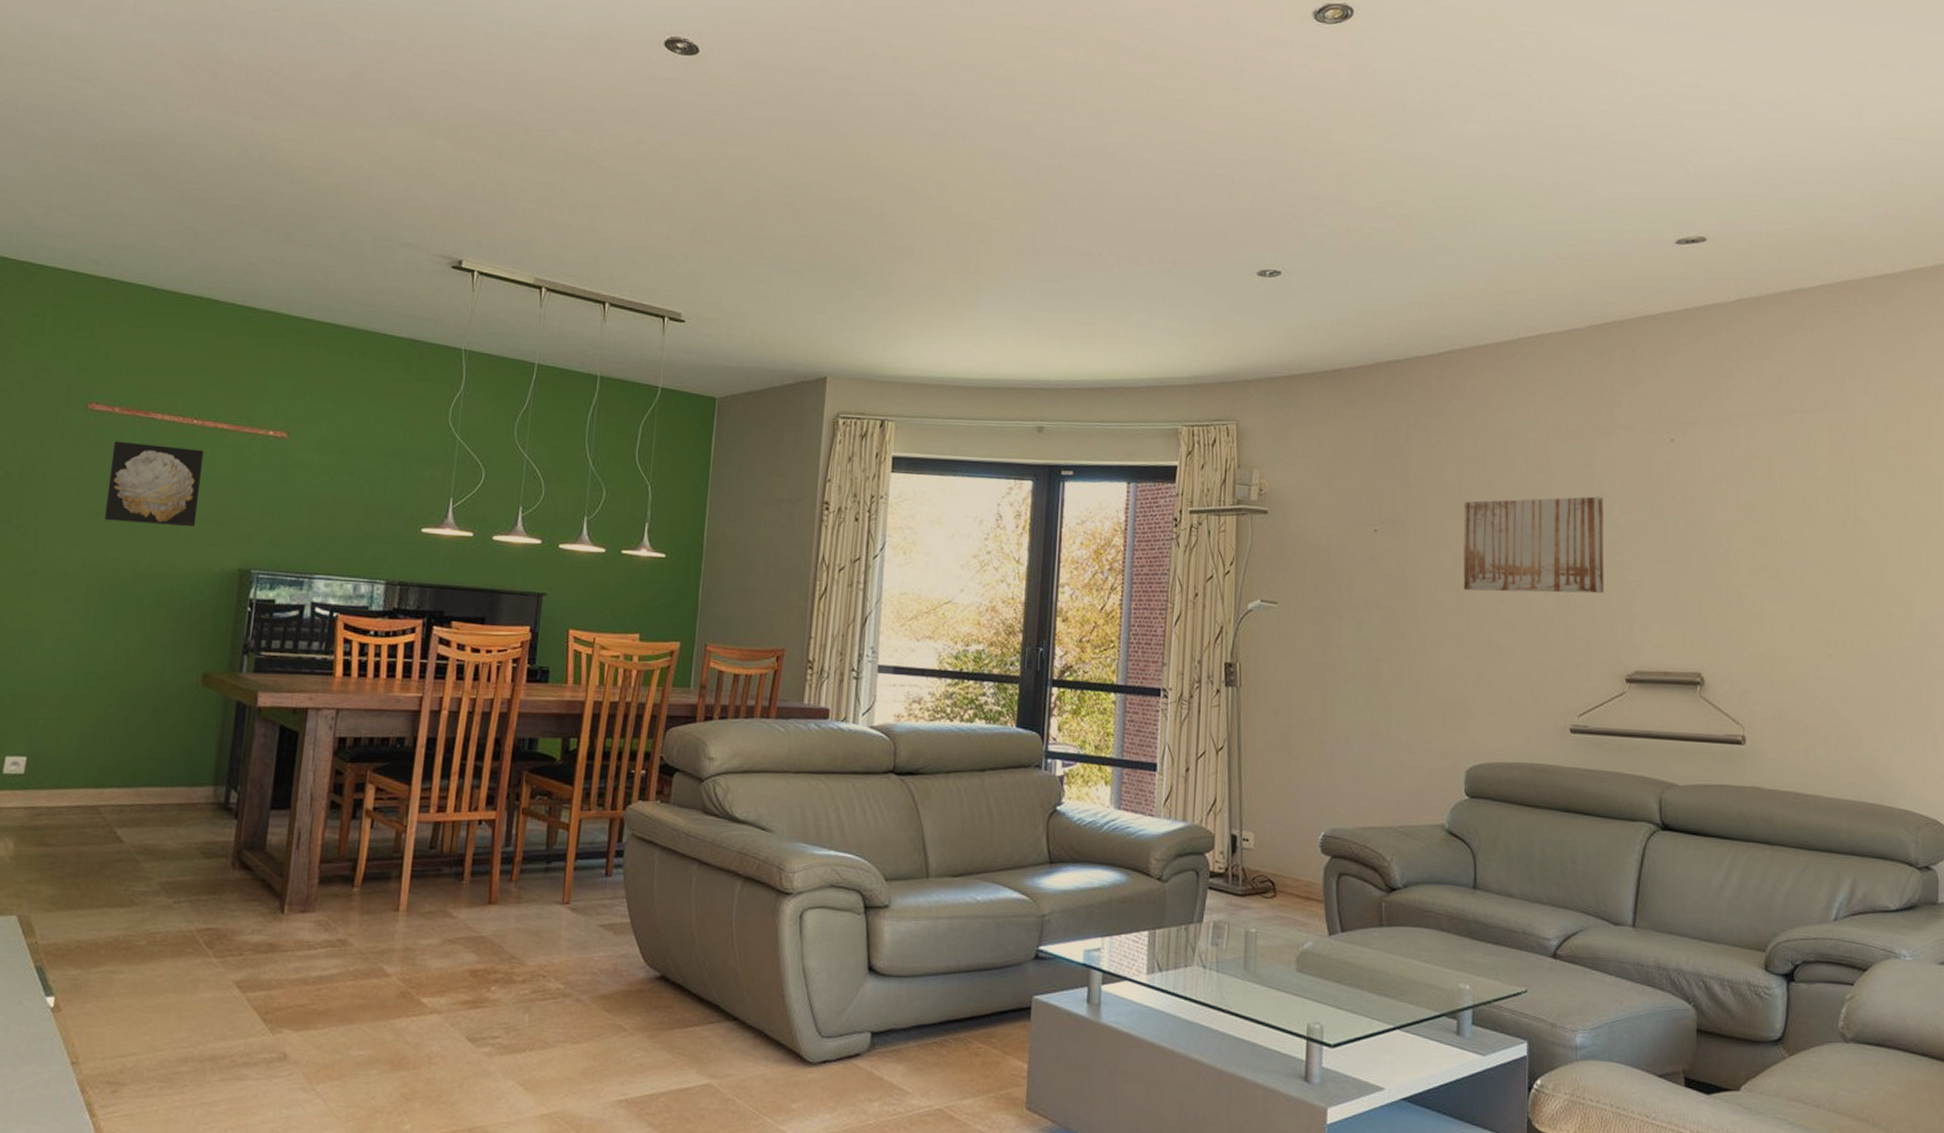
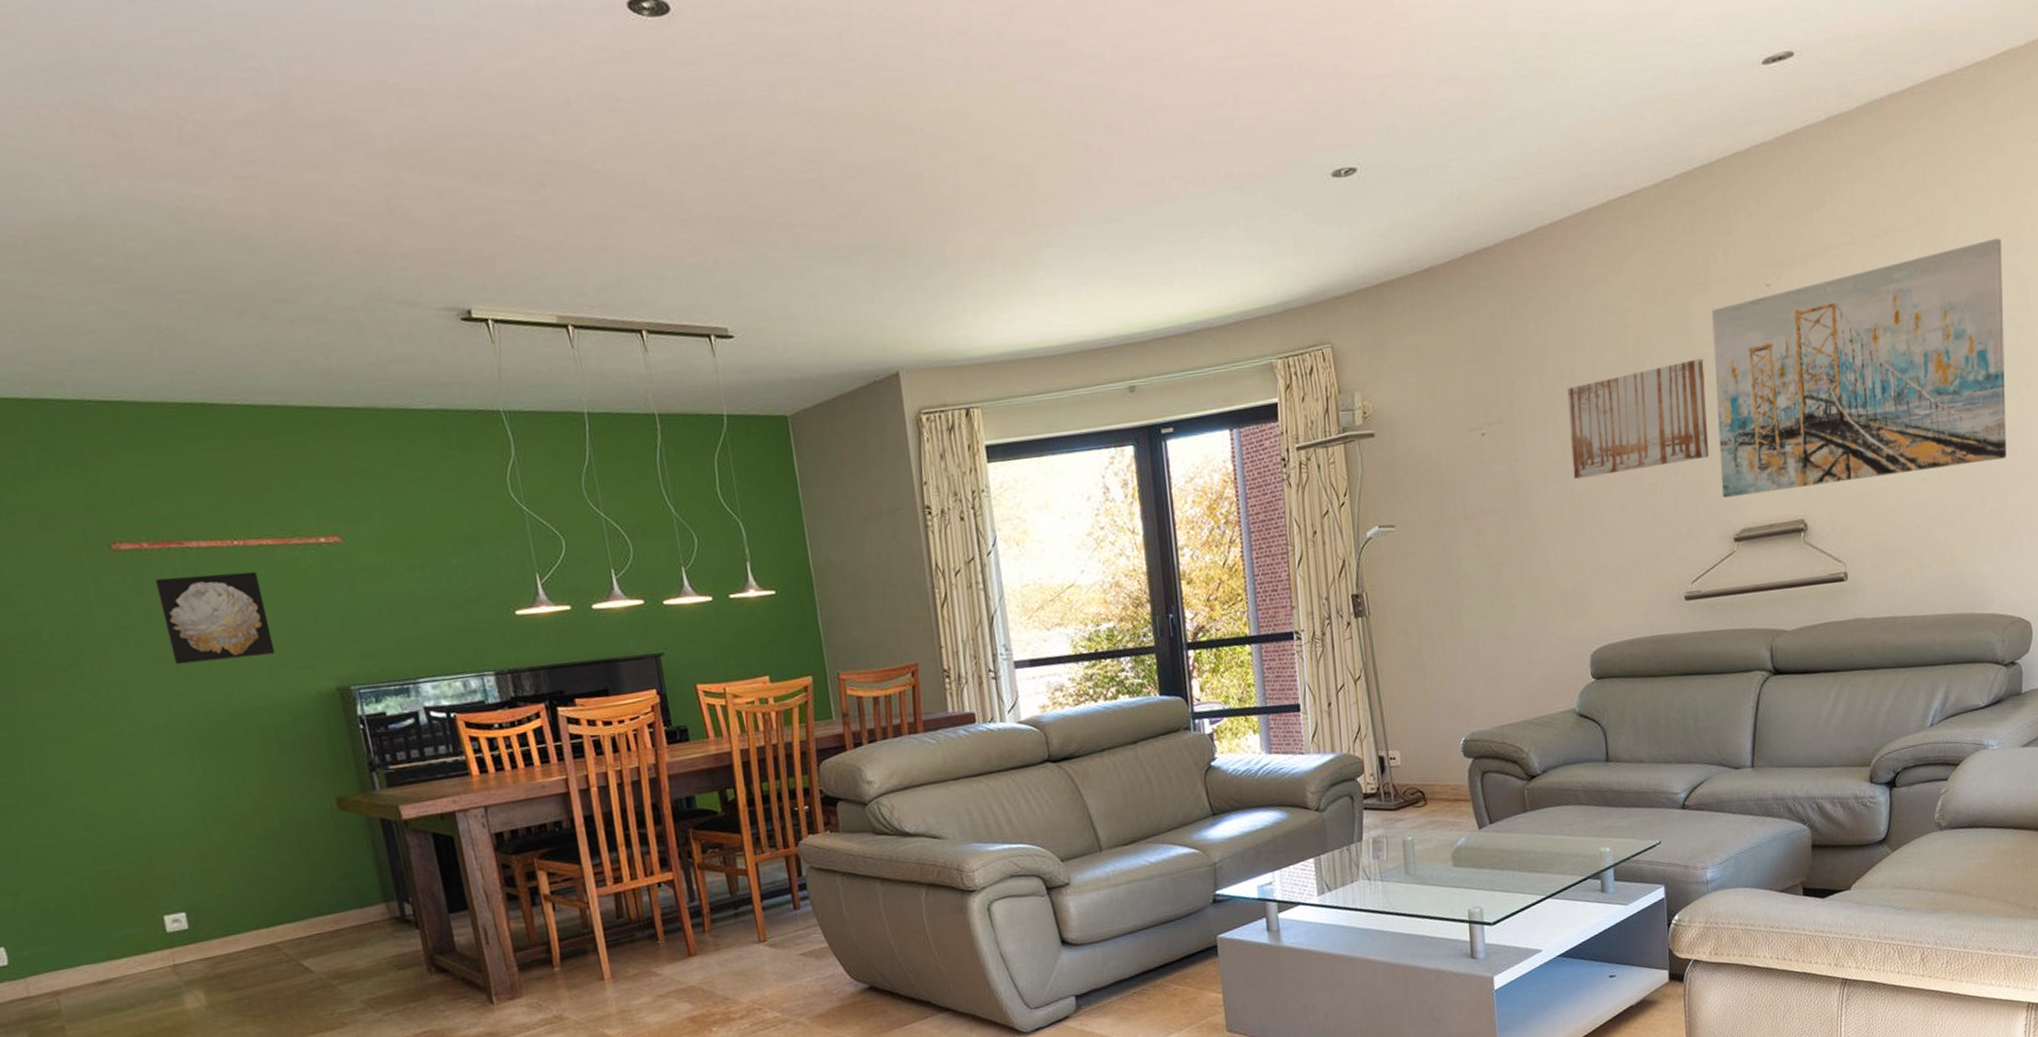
wall art: none [1614,434,1919,650] -> present [1712,238,2007,498]

